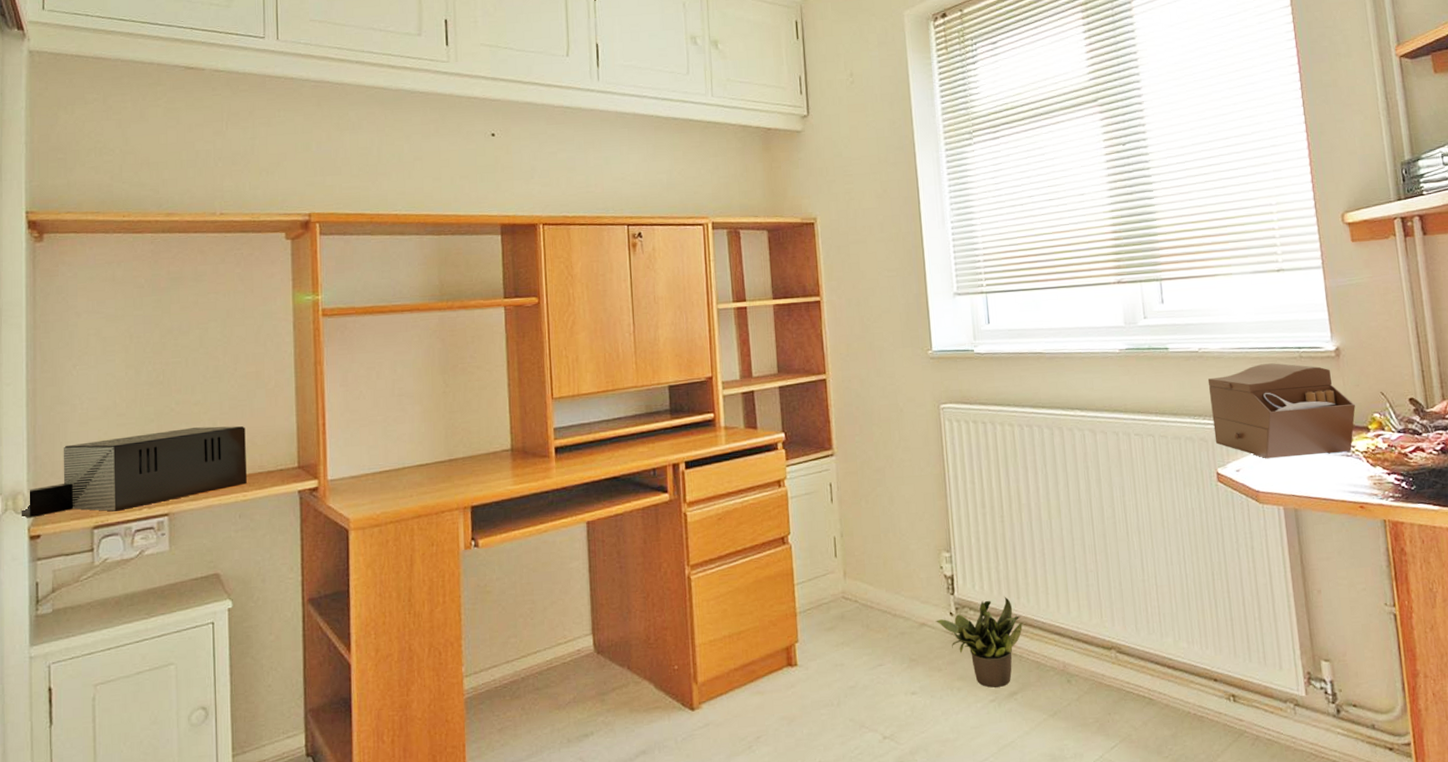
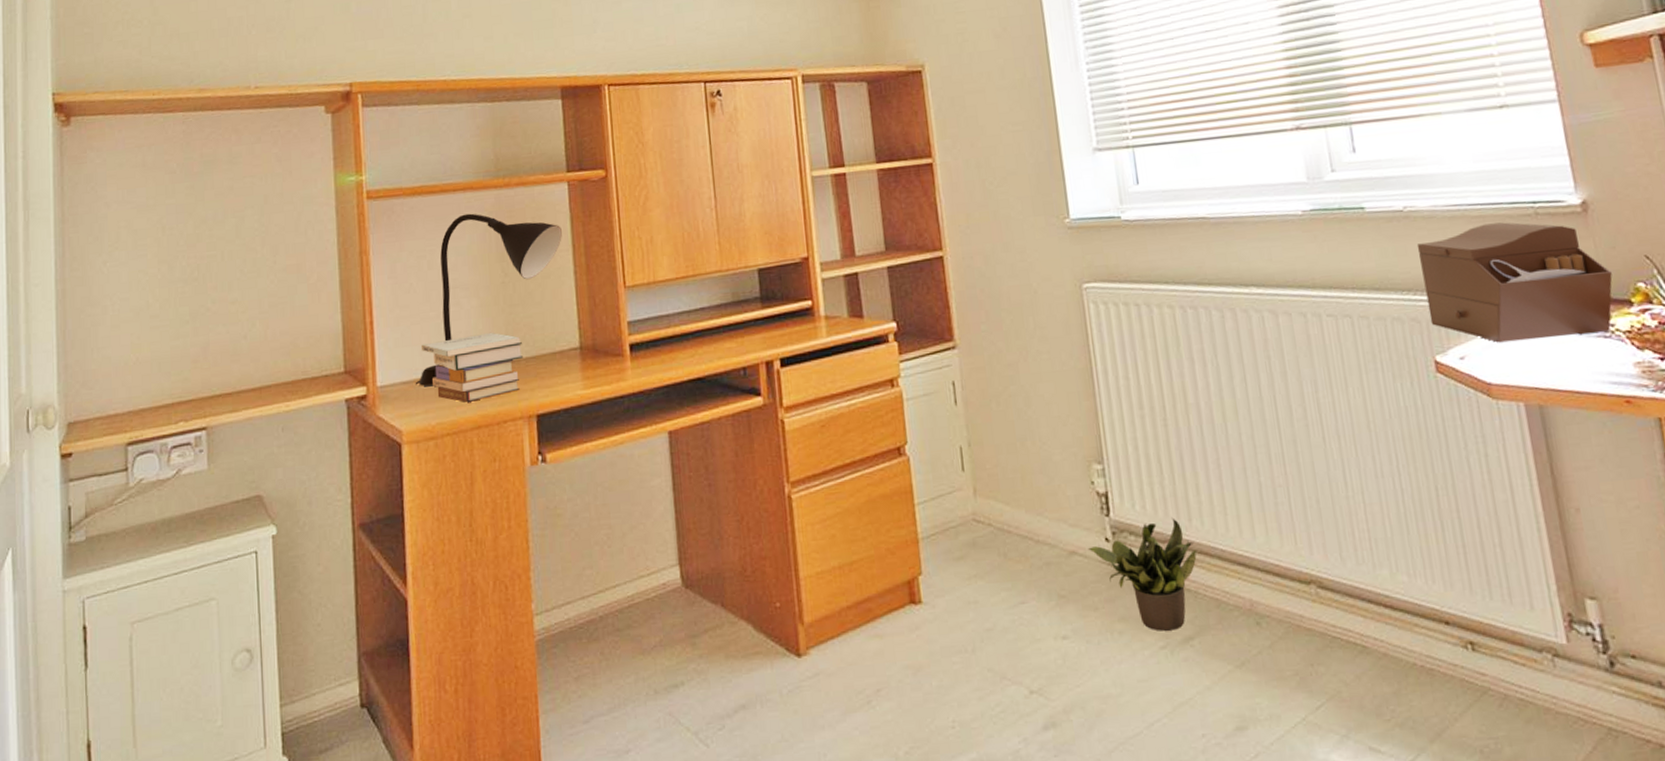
printer: present [21,425,247,518] -> none [51,326,289,434]
desk lamp: none [362,331,498,481] -> present [415,213,562,387]
books: none [369,434,461,495] -> present [422,332,524,402]

